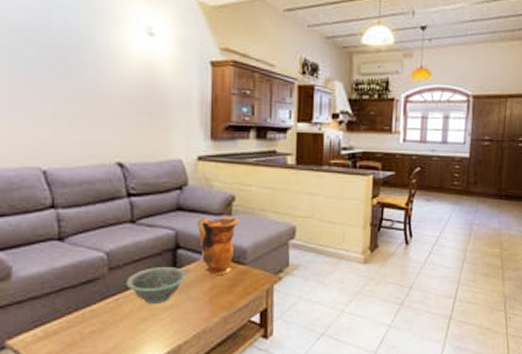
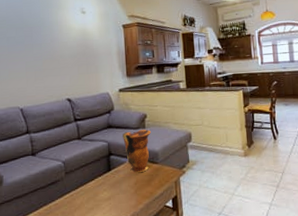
decorative bowl: present [126,267,187,304] -> none [77,169,118,197]

